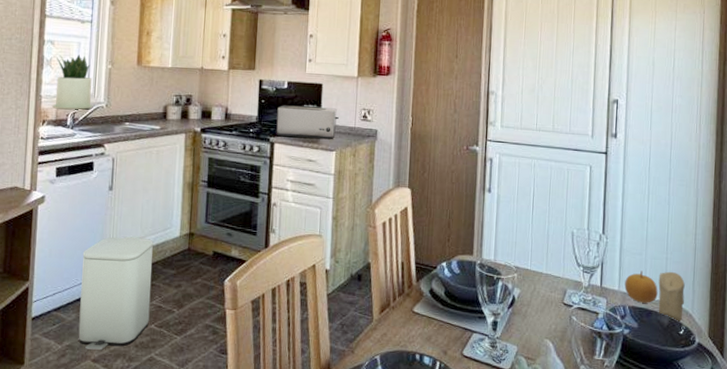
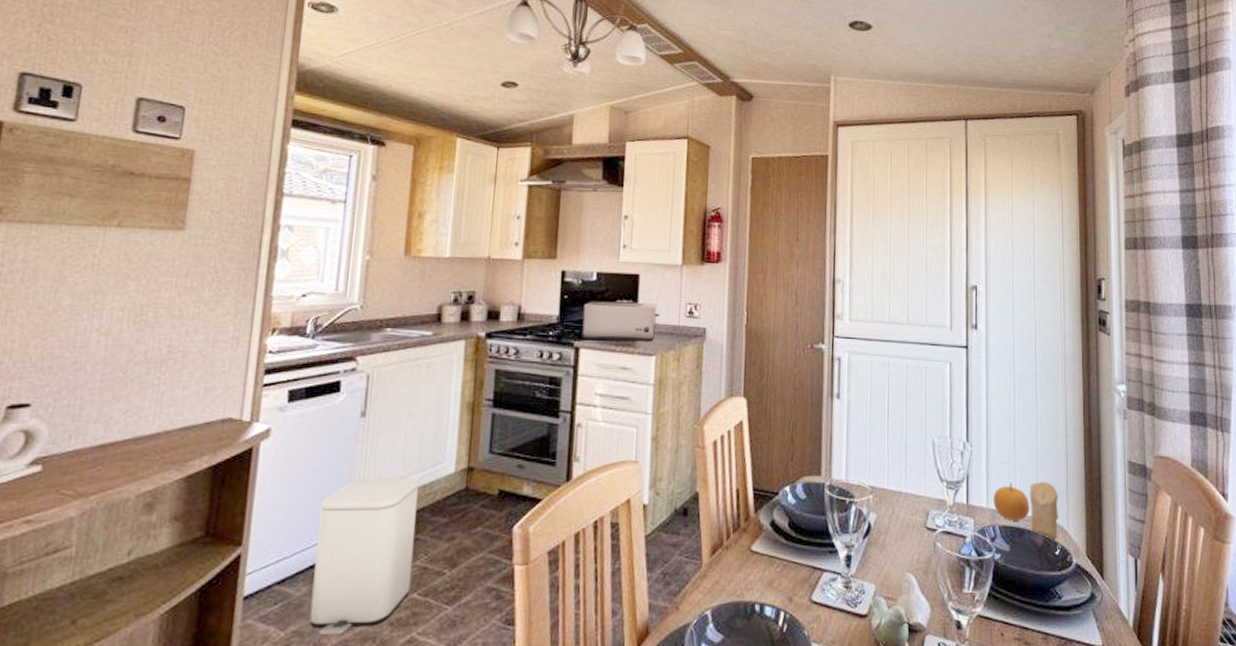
planter: present [51,54,94,111] -> none [285,243,344,314]

